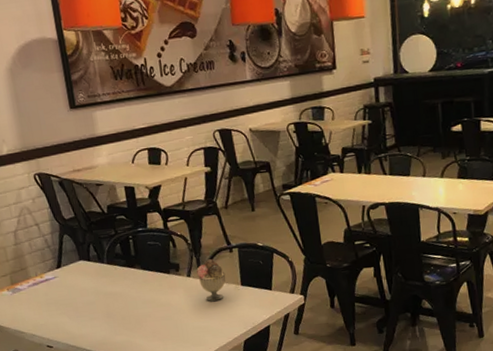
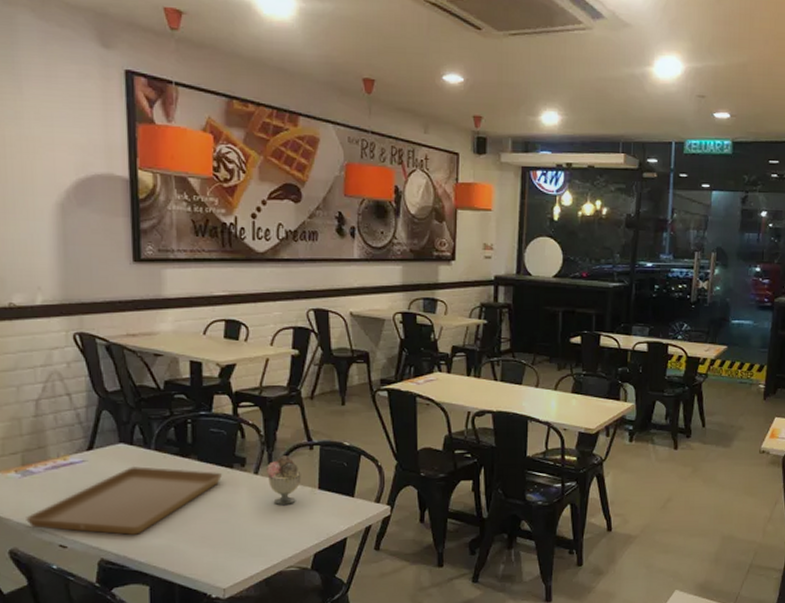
tray: none [20,277,163,335] -> present [26,466,223,536]

